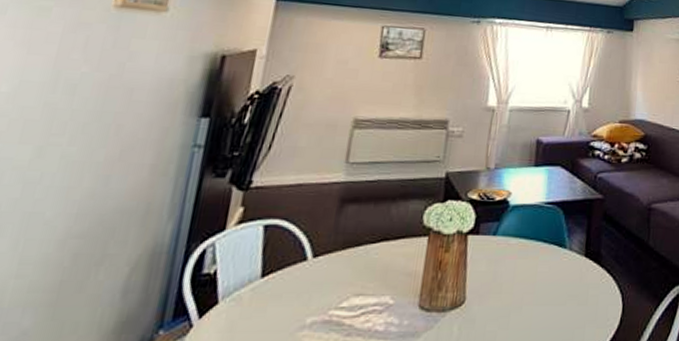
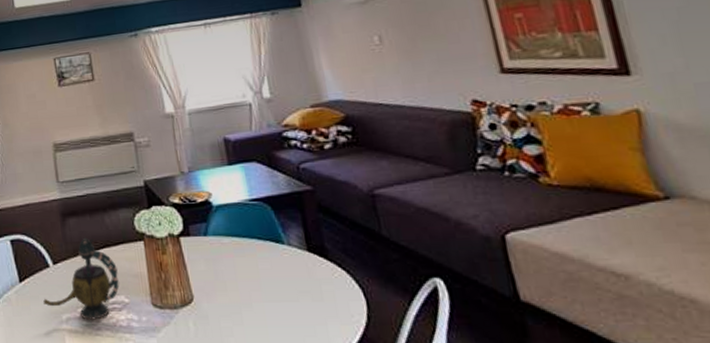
teapot: none [286,228,391,324] -> present [43,237,120,320]

